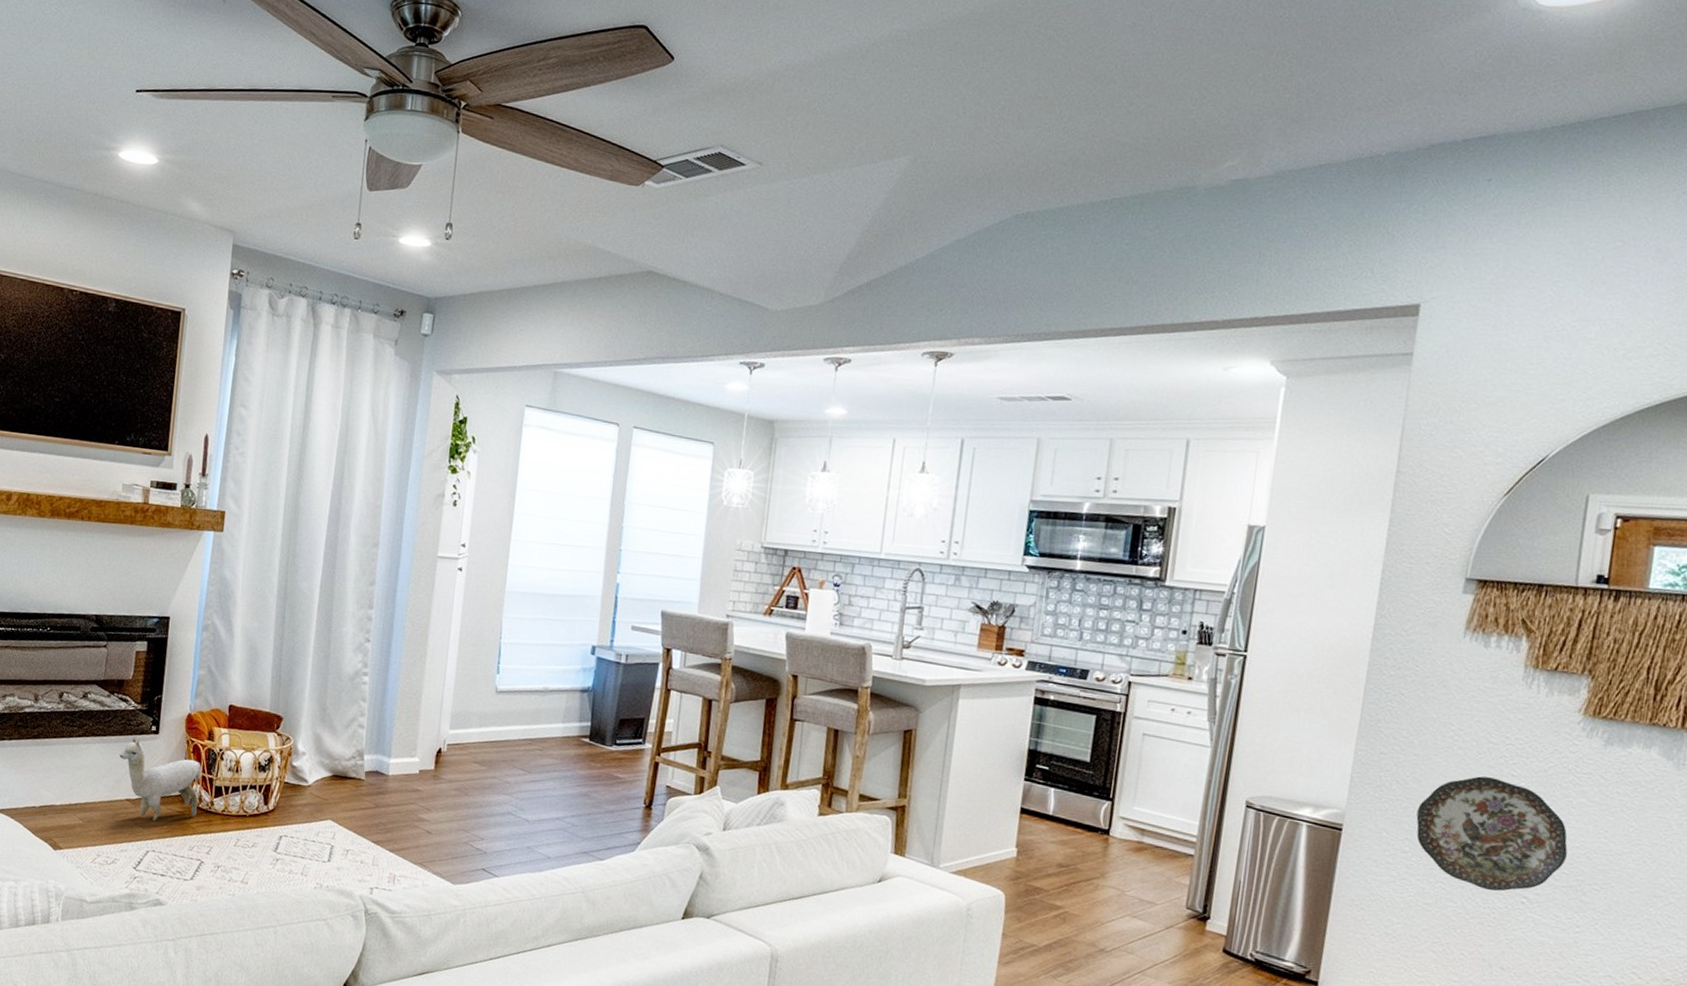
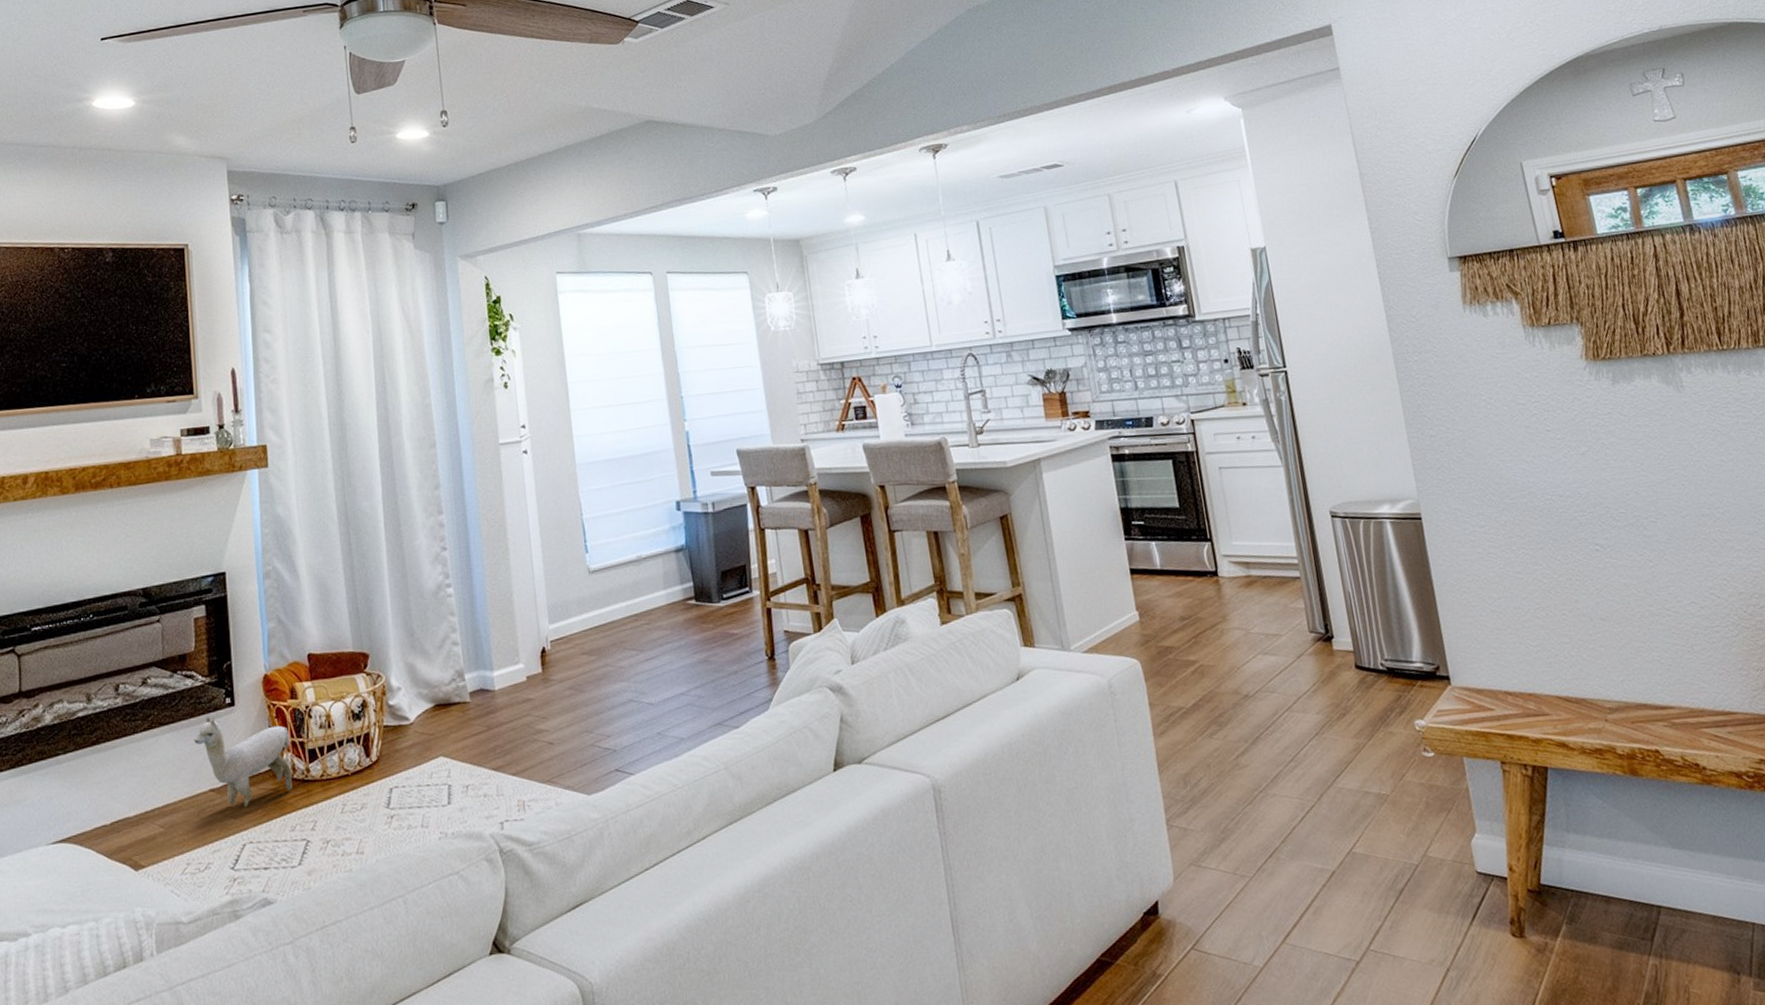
decorative plate: present [1416,776,1568,891] -> none [1479,436,1619,546]

